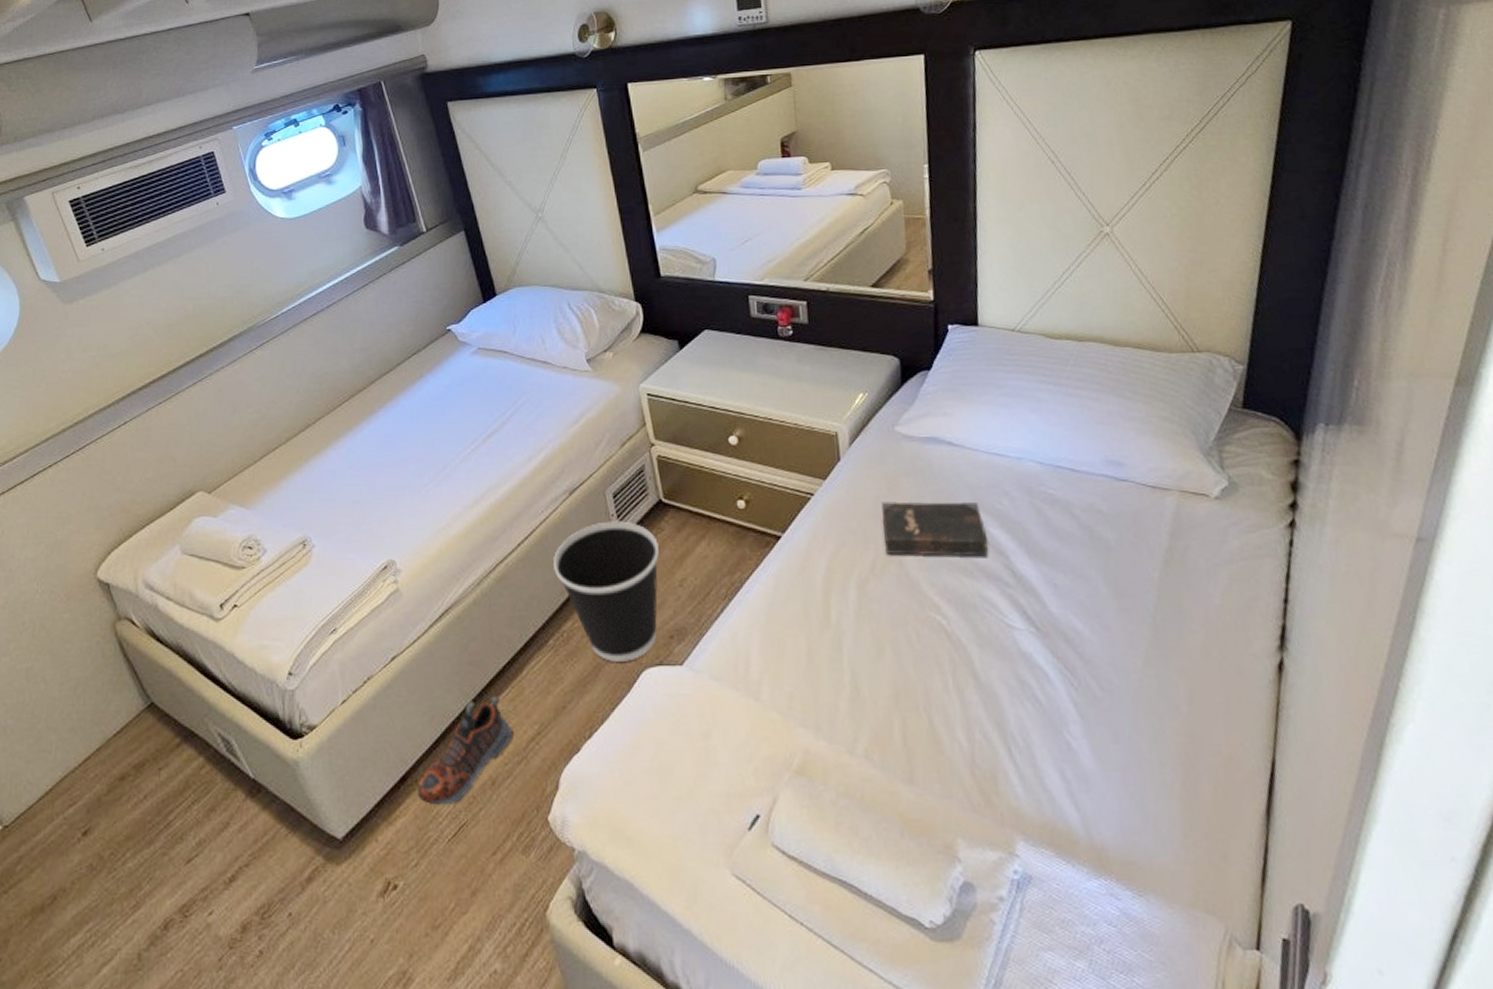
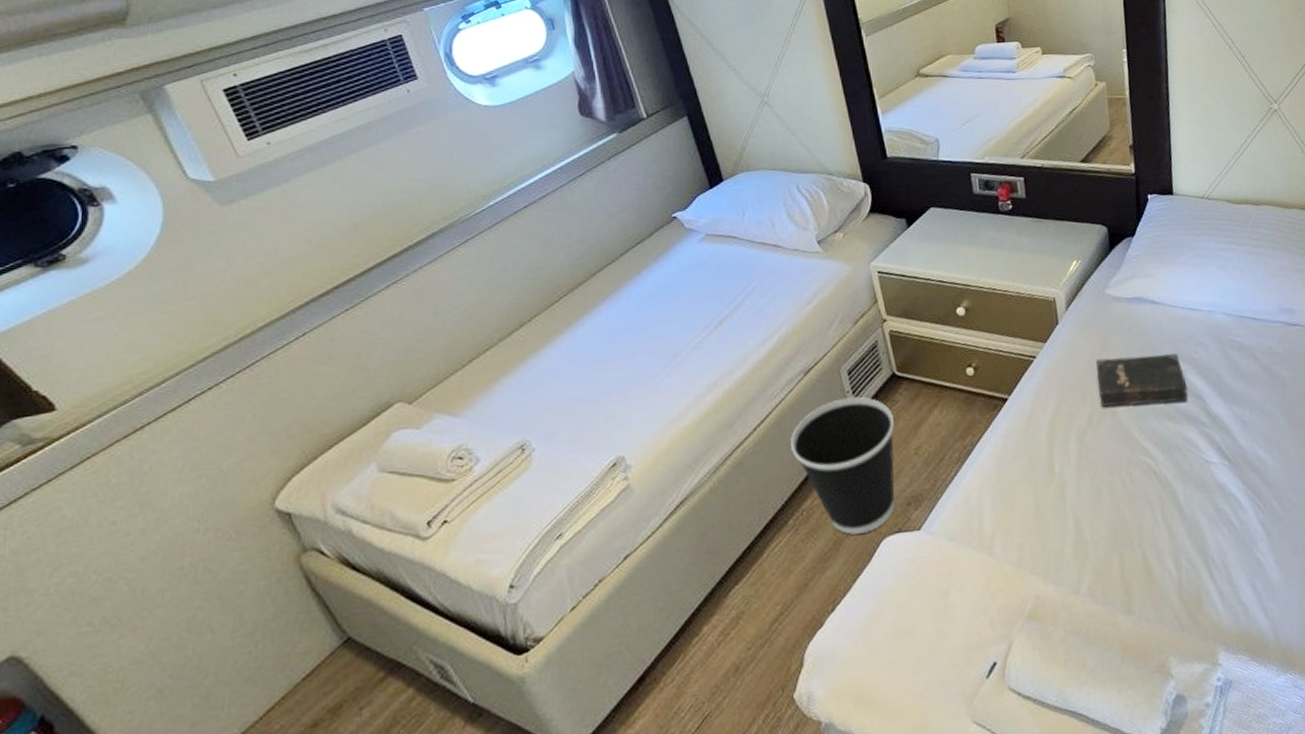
shoe: present [418,696,513,806] -> none [657,582,756,701]

